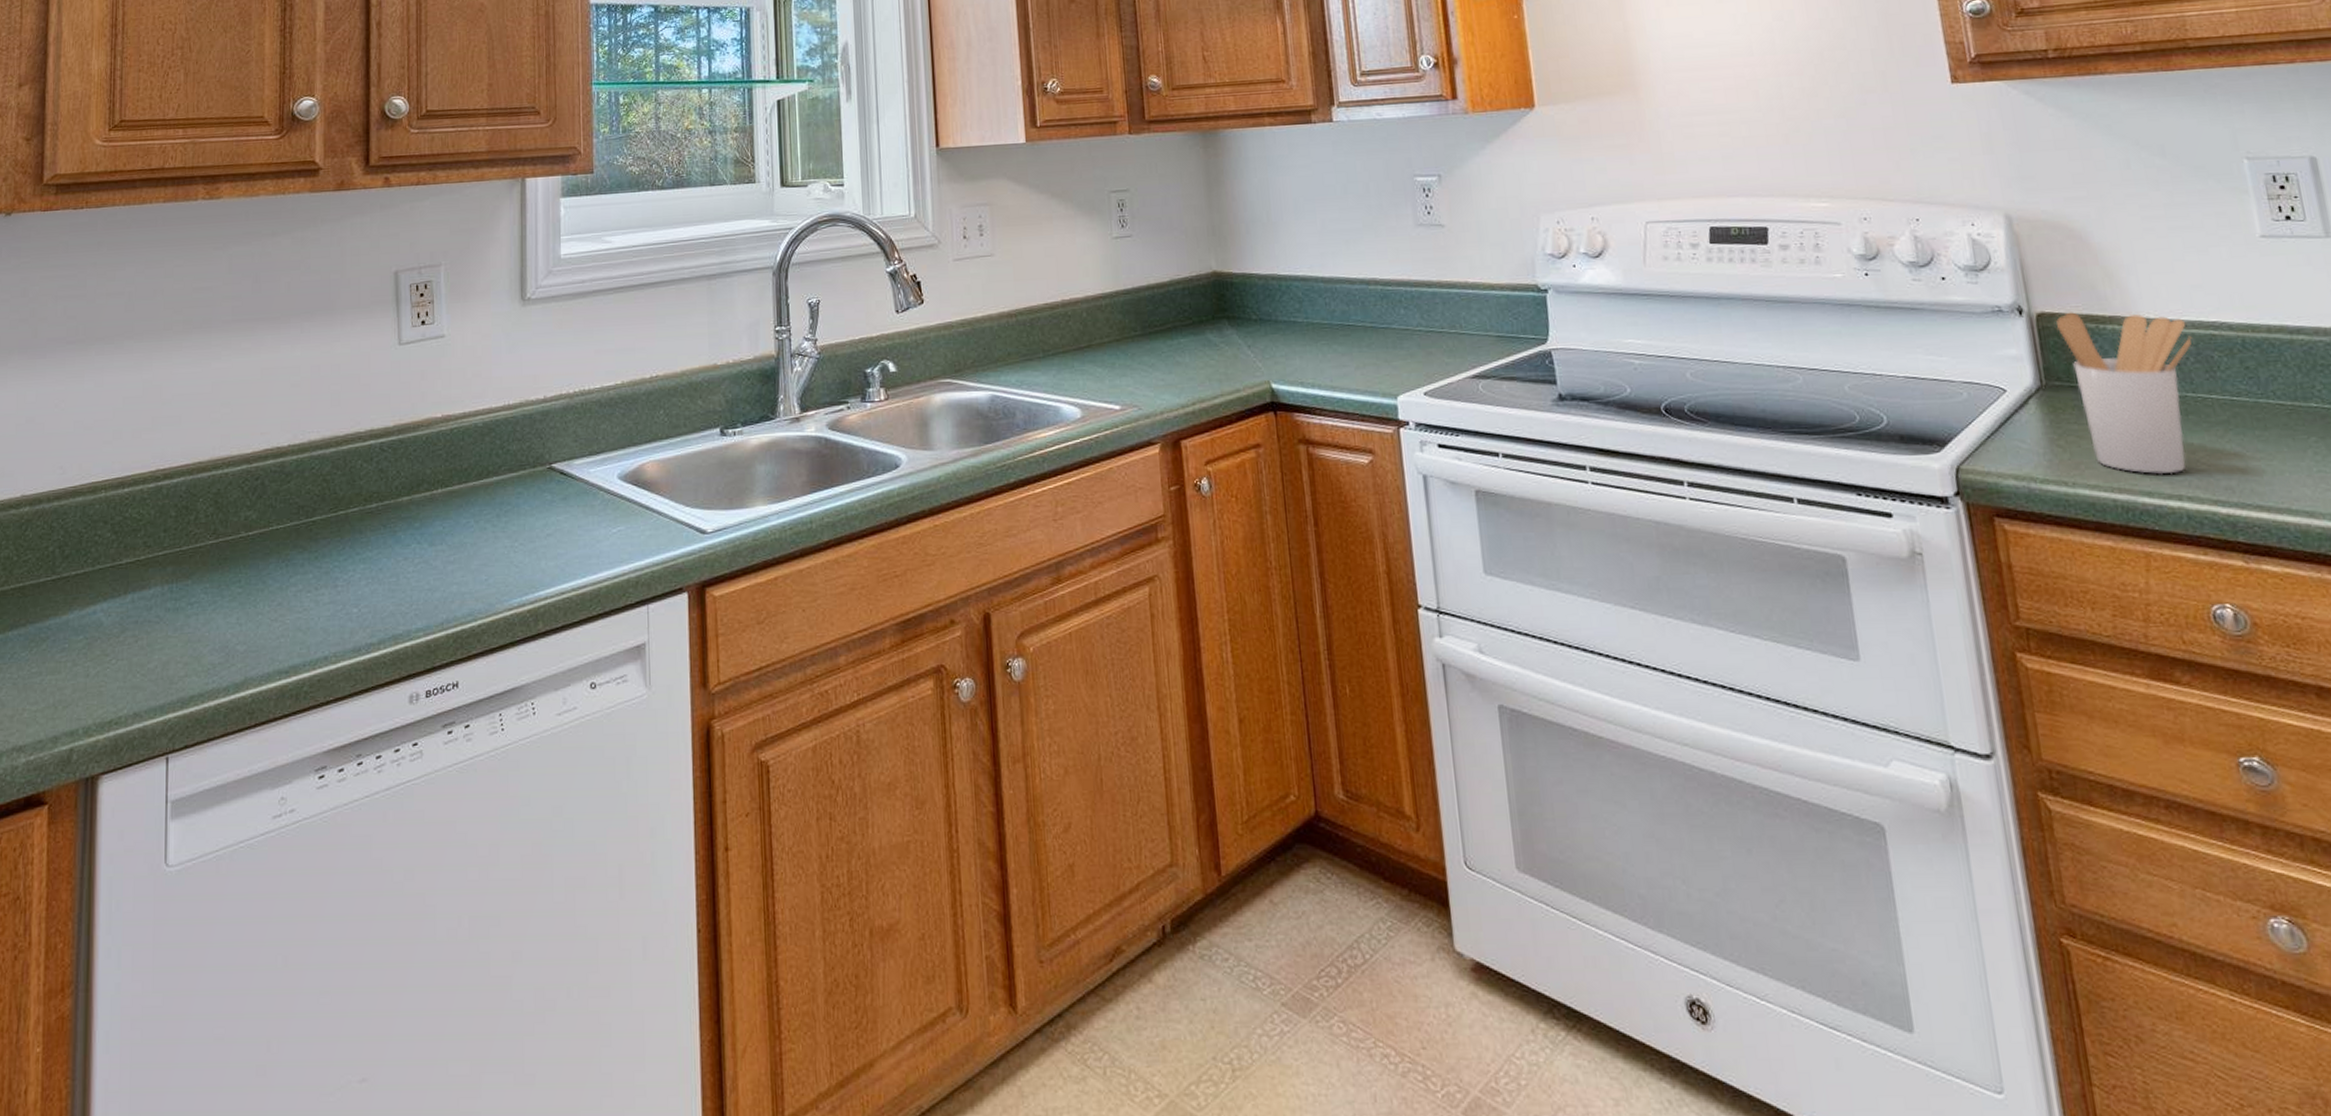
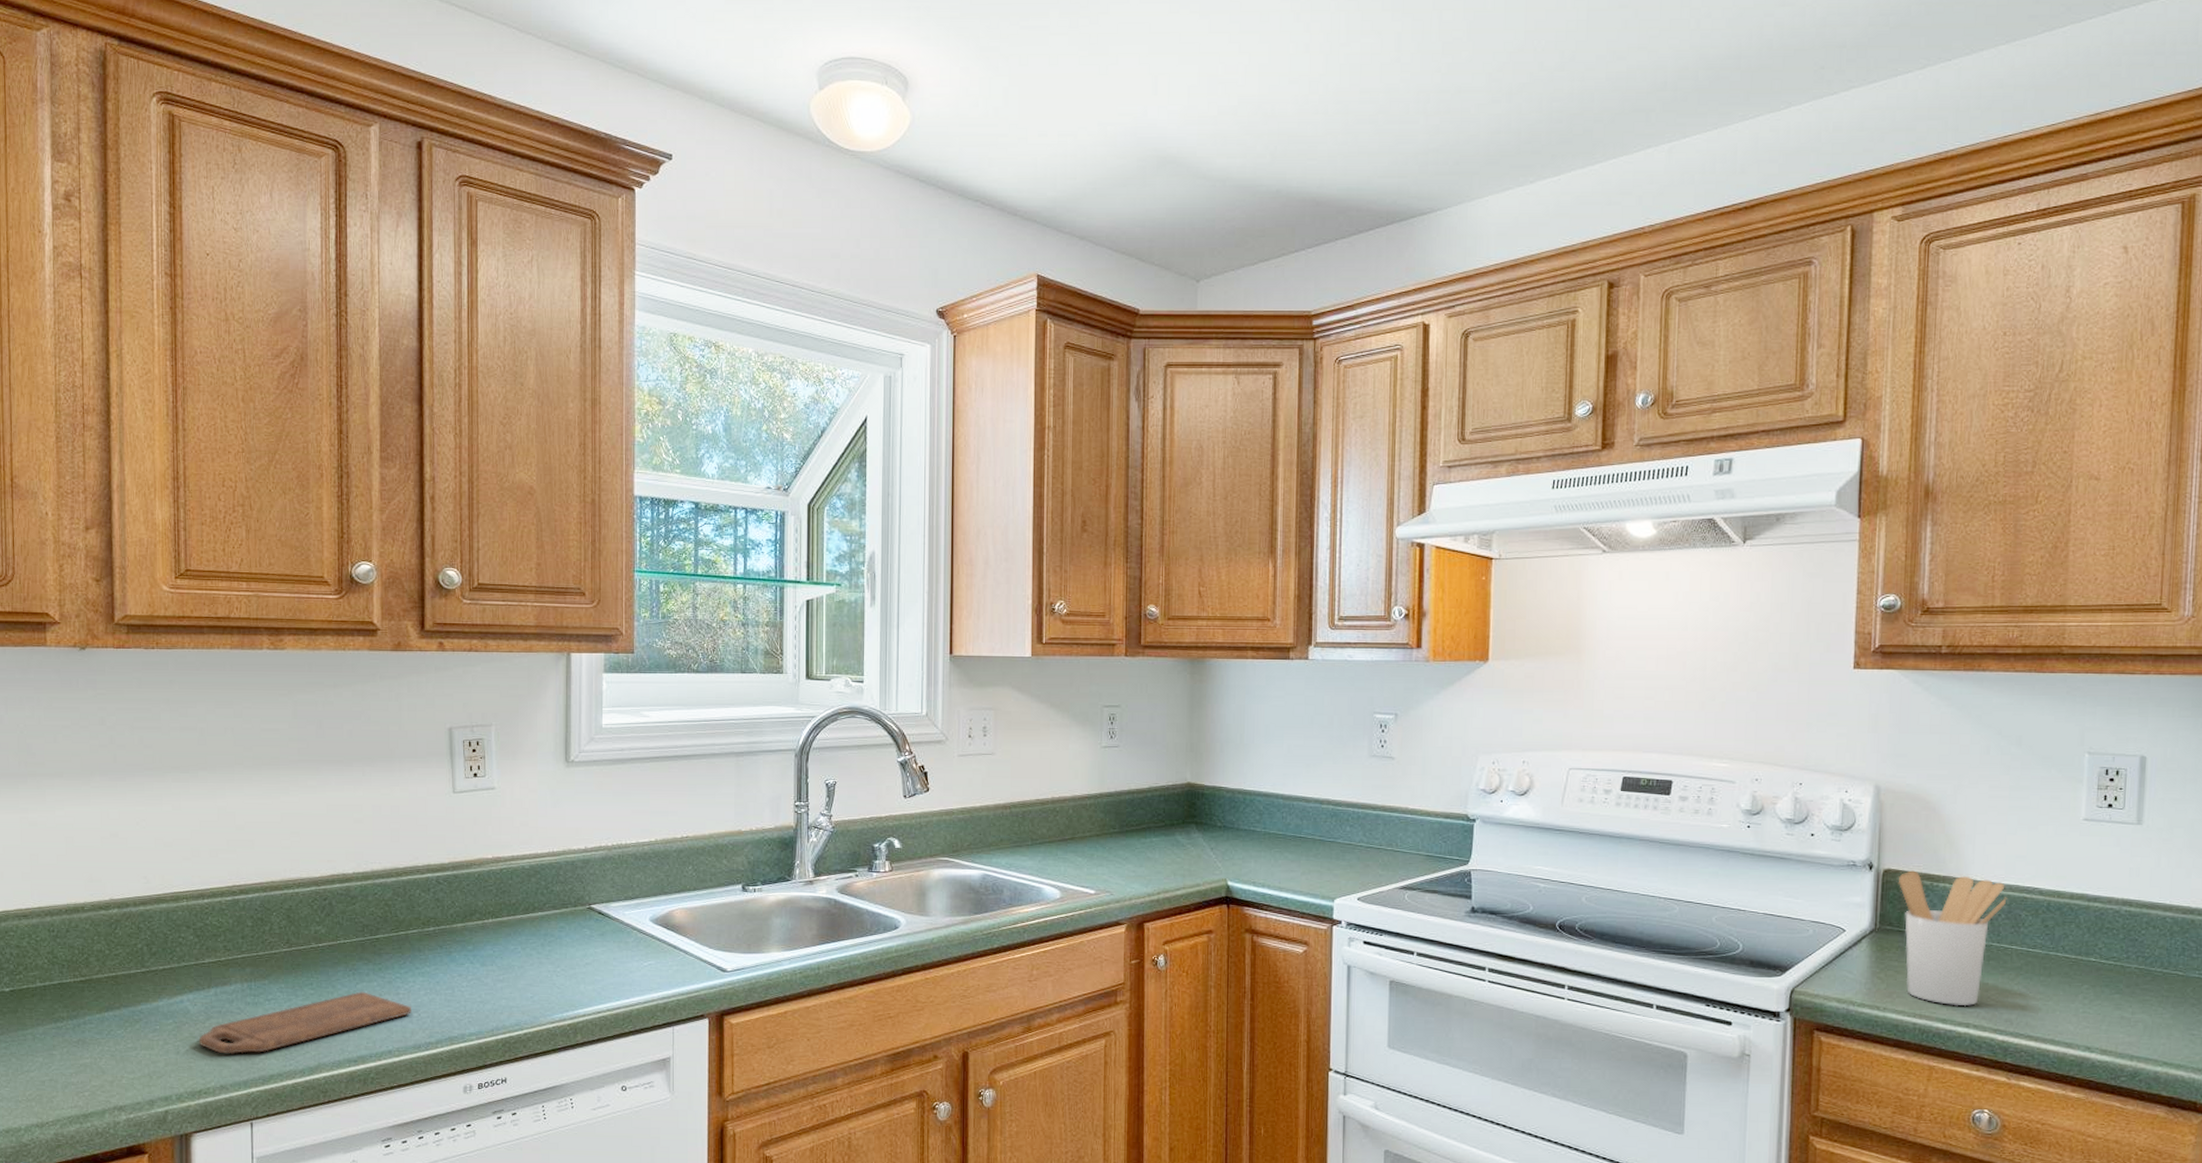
cutting board: none [112,586,351,673] -> present [200,991,411,1054]

